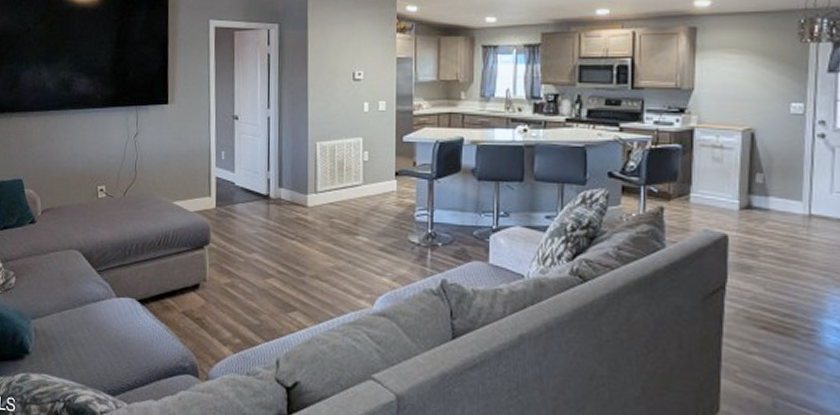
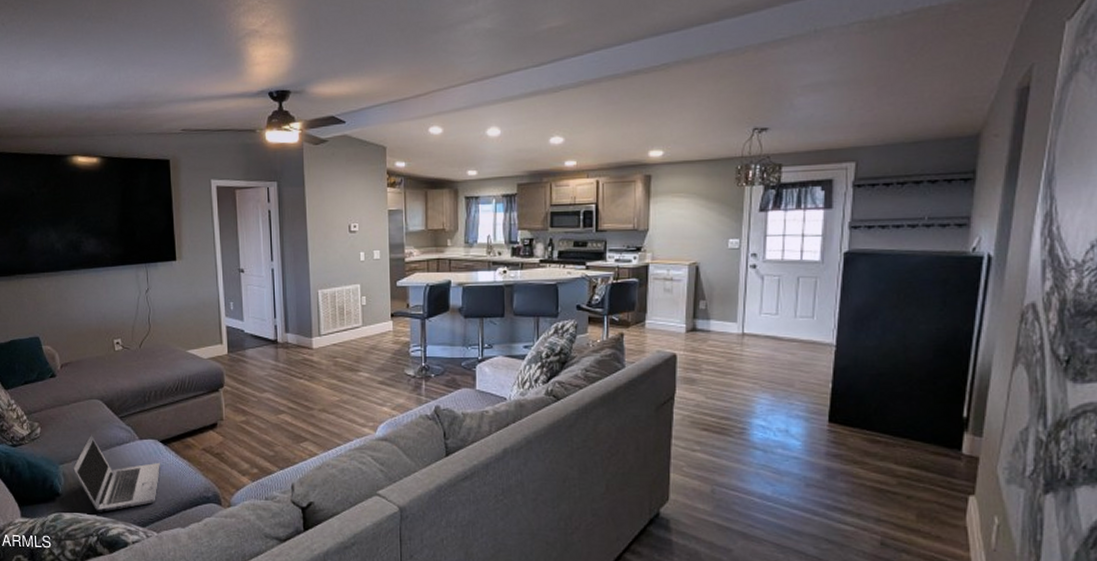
laptop: none [44,288,136,376] -> present [72,434,160,512]

